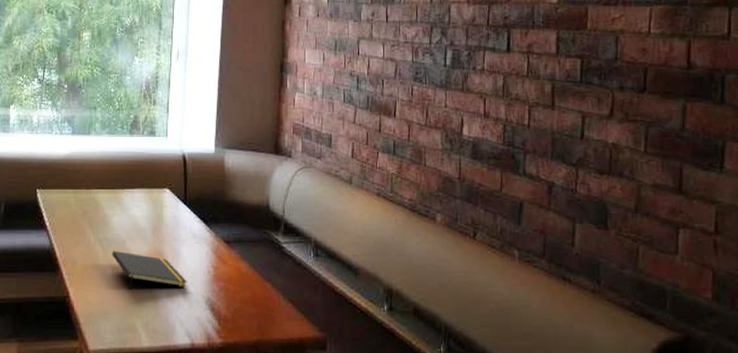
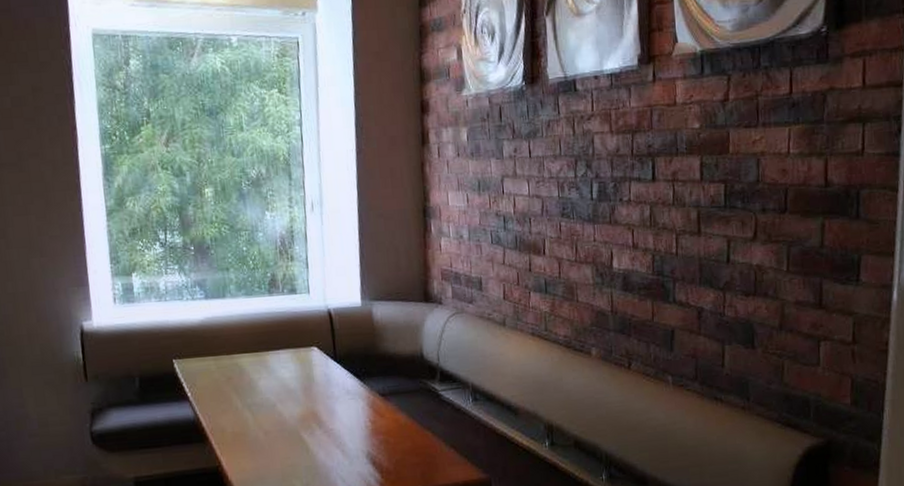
notepad: present [112,250,187,291] -> none [262,414,345,454]

